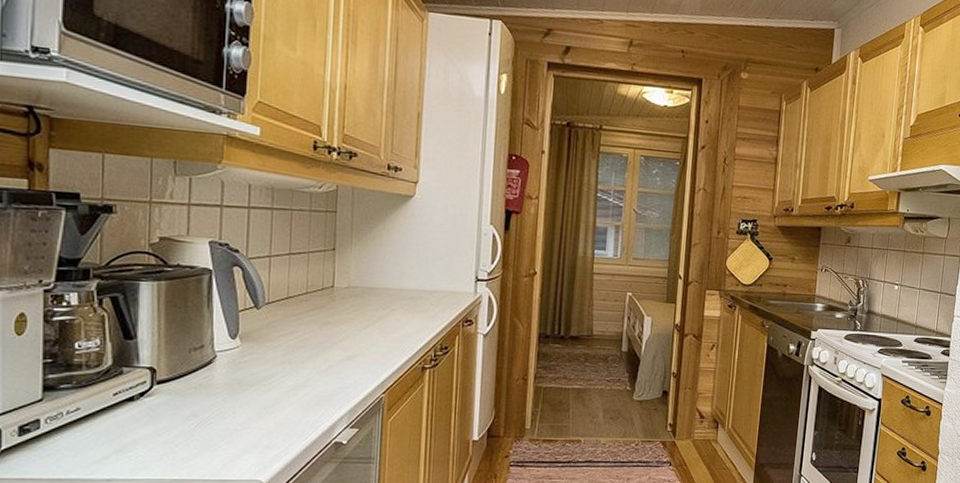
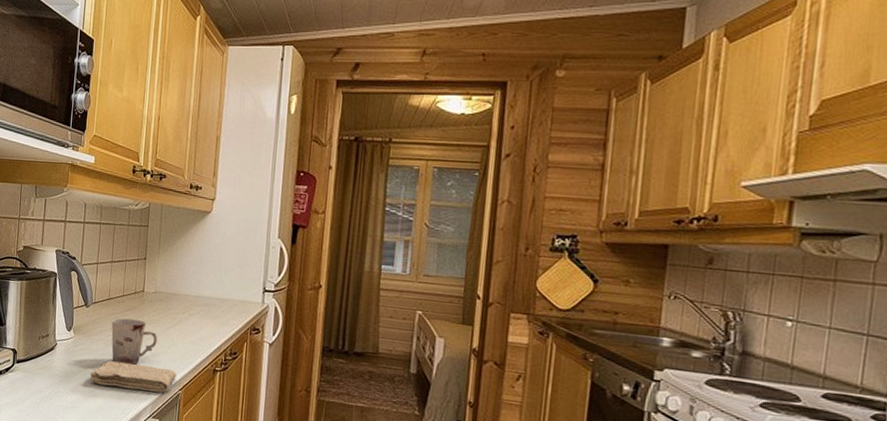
washcloth: none [266,369,378,399] -> present [90,360,176,393]
cup: none [292,319,353,372] -> present [111,318,158,365]

